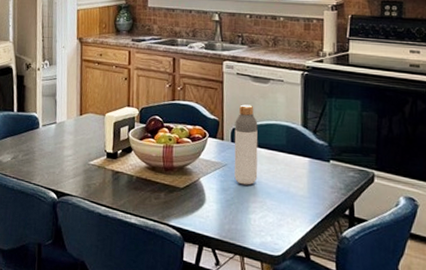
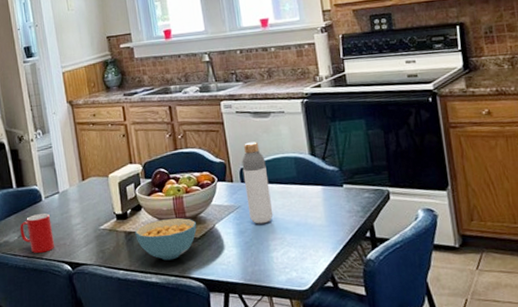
cup: none [14,140,45,178] -> present [20,213,55,254]
cereal bowl: none [122,165,182,205] -> present [135,218,197,261]

